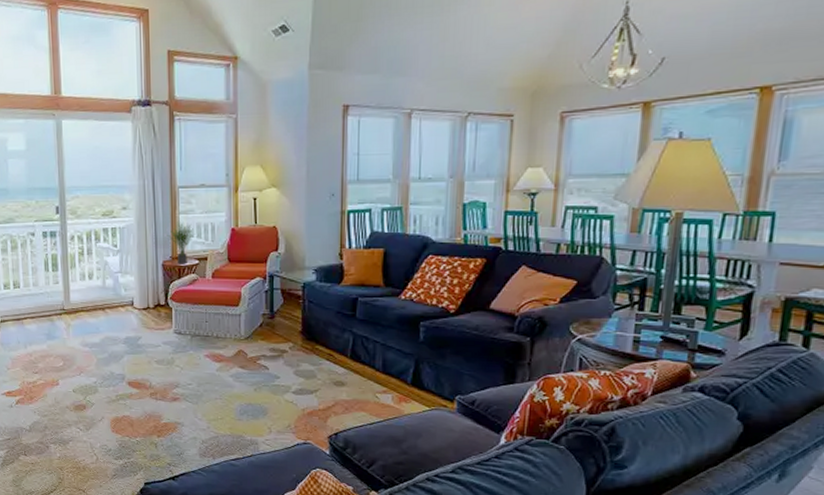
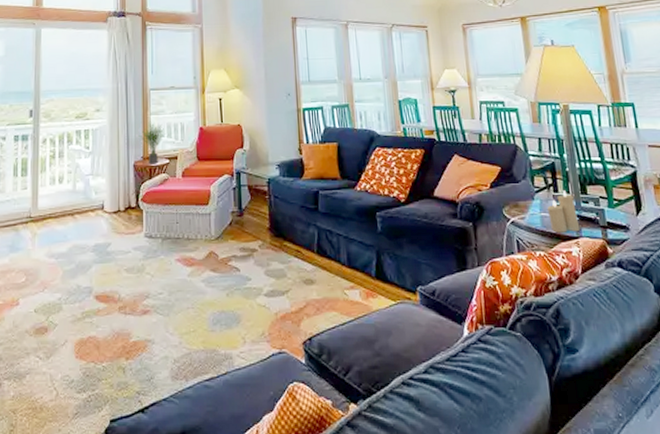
candle: none [624,309,663,354] -> present [547,190,581,233]

